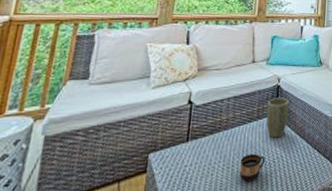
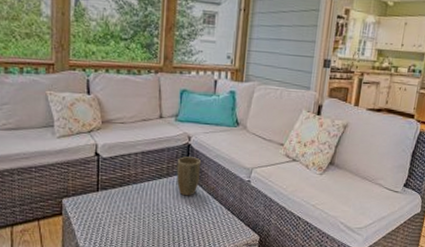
cup: present [239,153,265,182] -> none [150,208,177,233]

